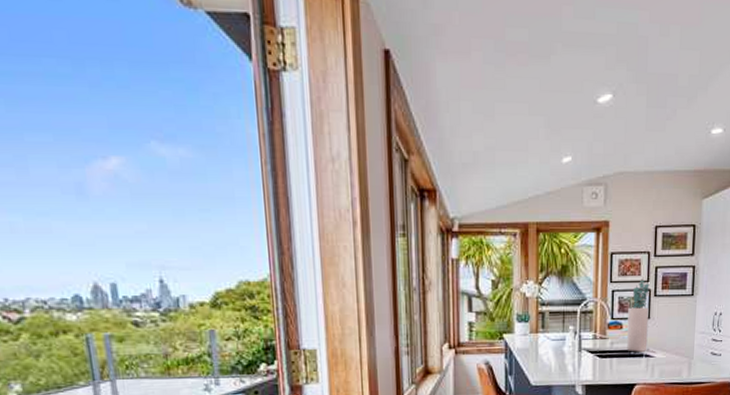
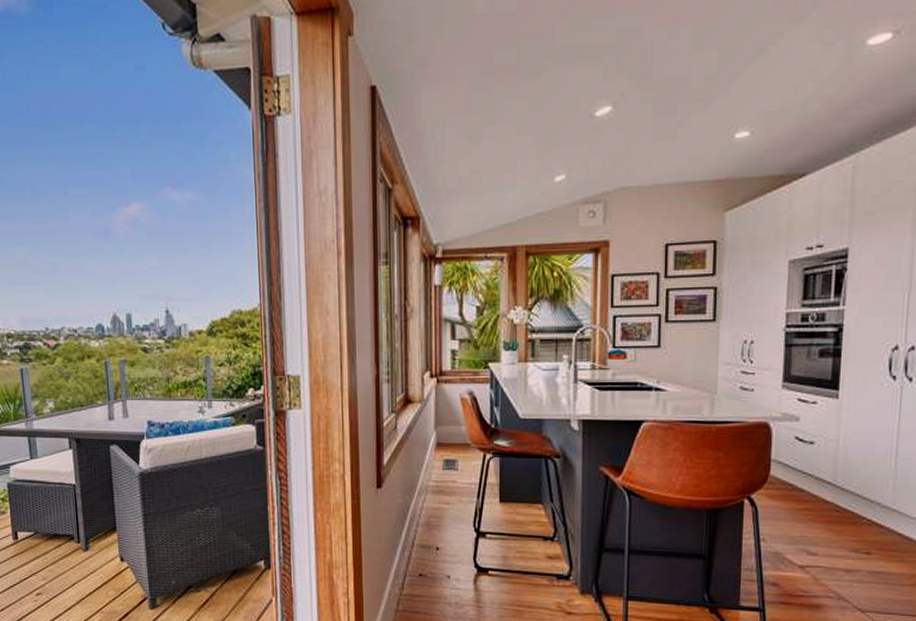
vase: present [627,277,650,352] -> none [632,301,659,385]

